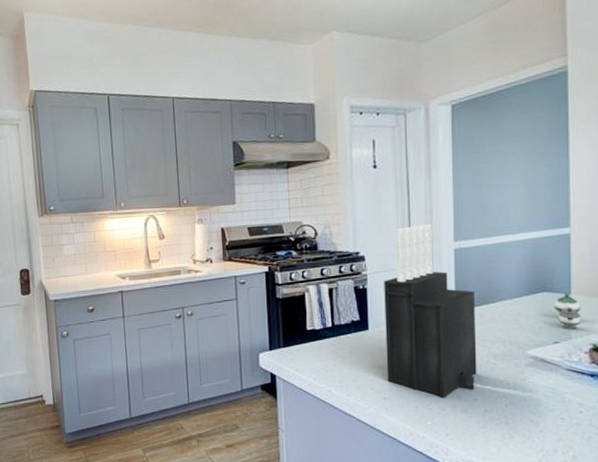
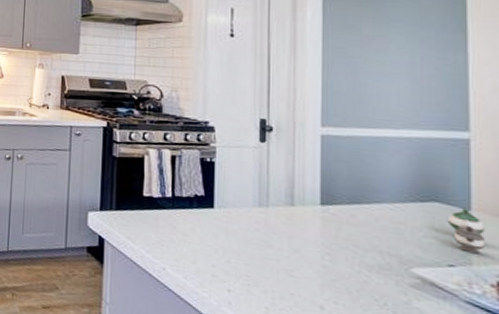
knife block: present [384,224,477,398] -> none [232,102,346,305]

